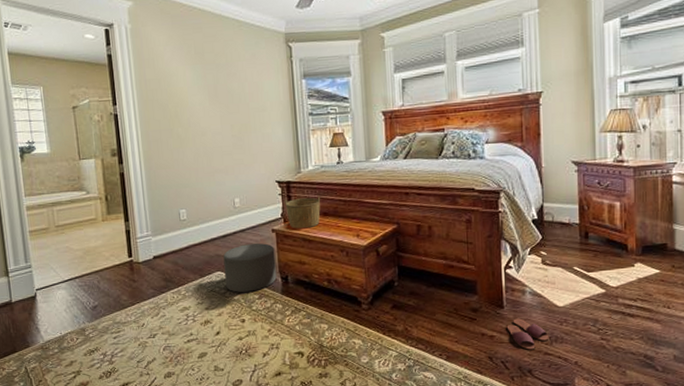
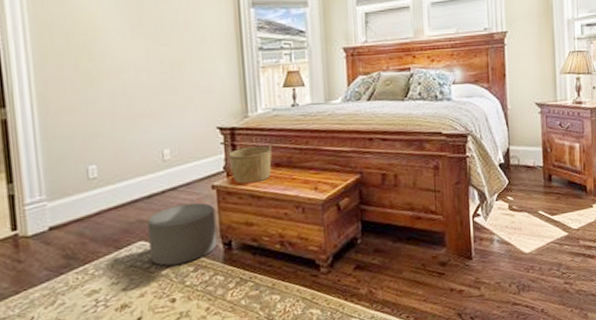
slippers: present [506,318,549,350] -> none [475,269,517,302]

